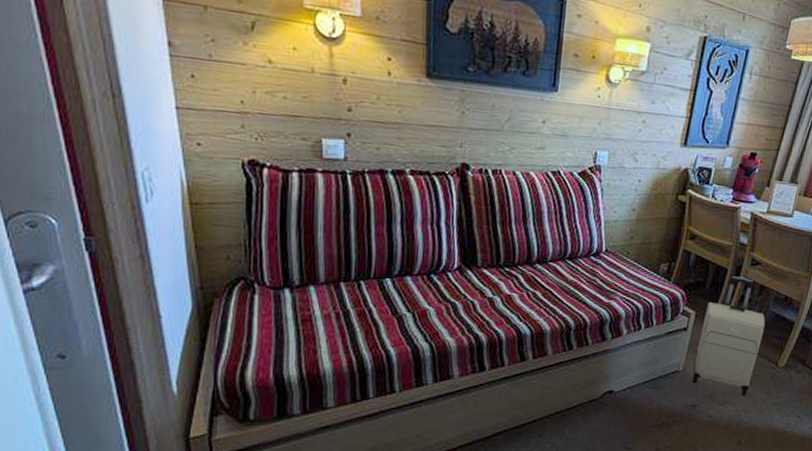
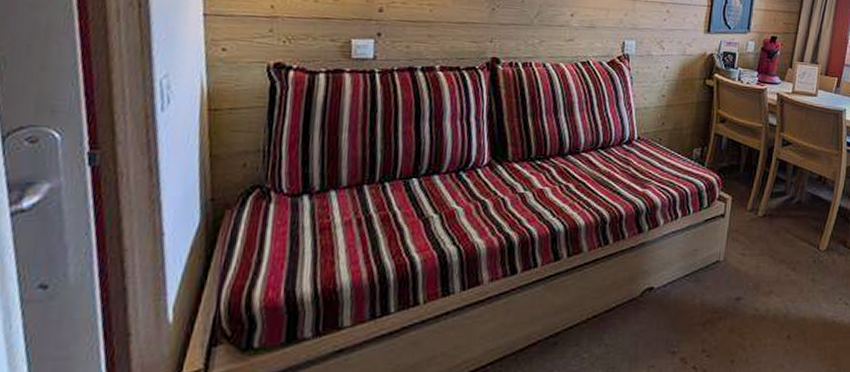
suitcase: present [692,276,765,397] -> none [734,158,802,285]

